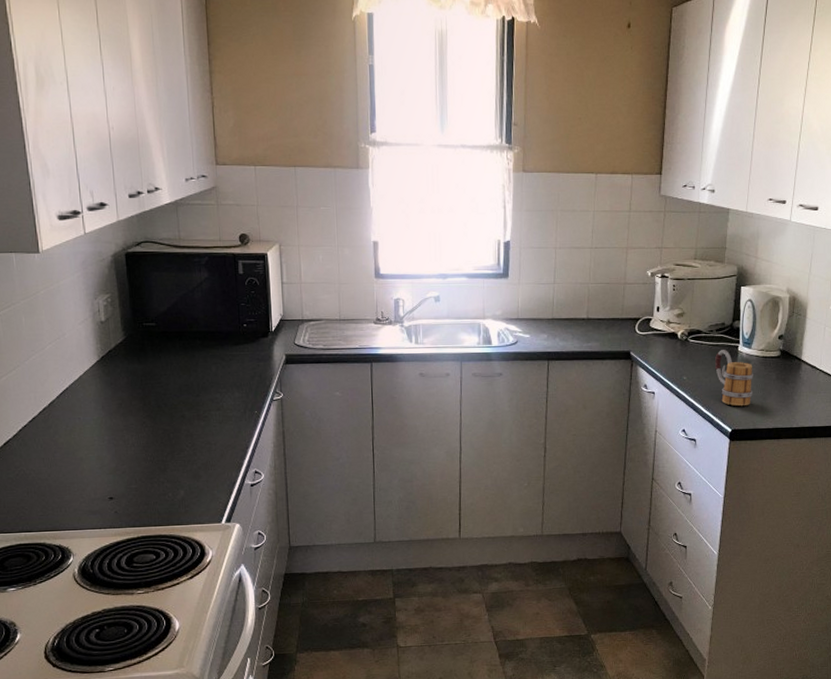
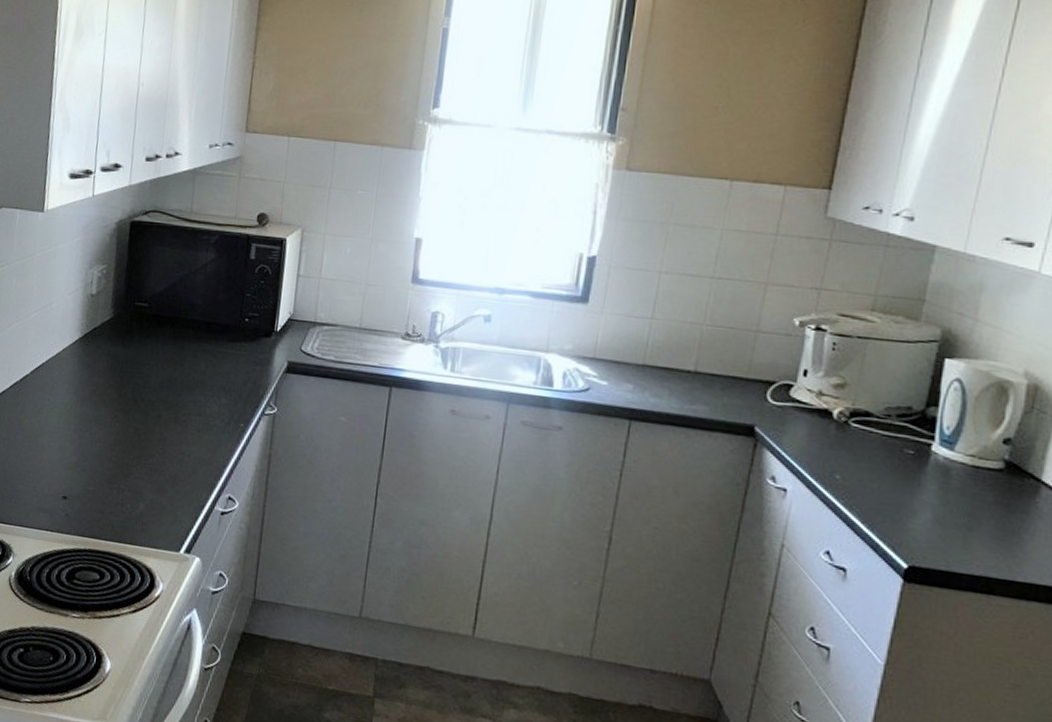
mug: present [715,350,753,407] -> none [889,445,954,534]

